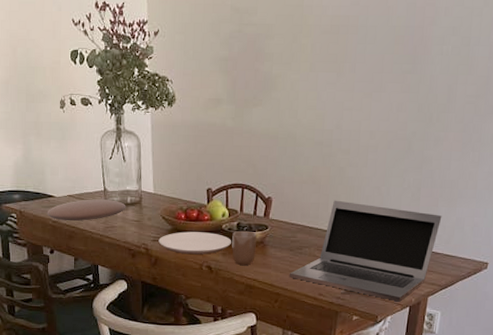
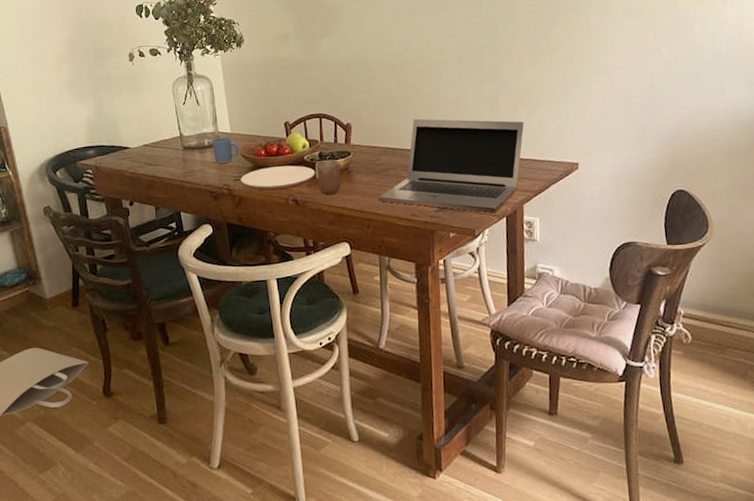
placemat: present [47,199,126,222] -> none [123,144,204,171]
mug: none [134,196,161,223] -> present [211,137,240,164]

